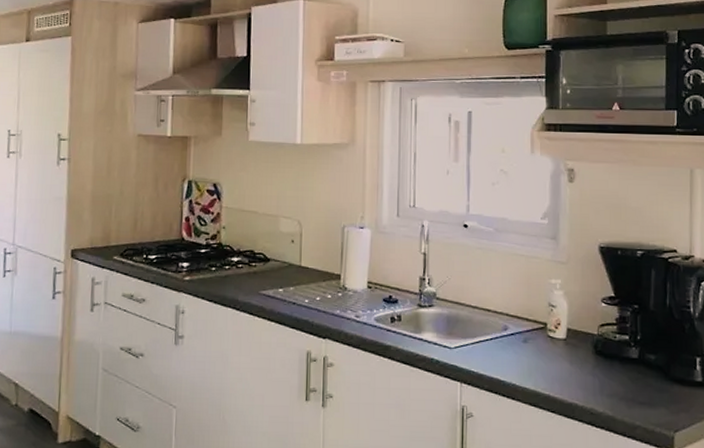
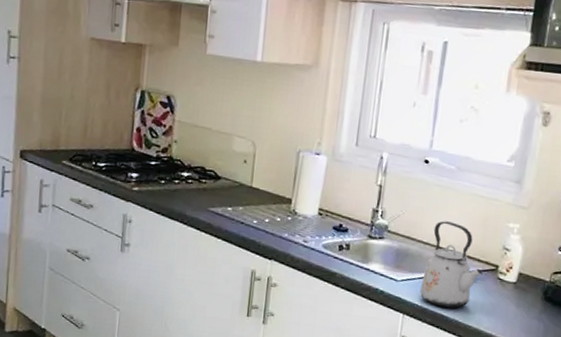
kettle: none [474,283,533,372] -> present [419,221,483,308]

